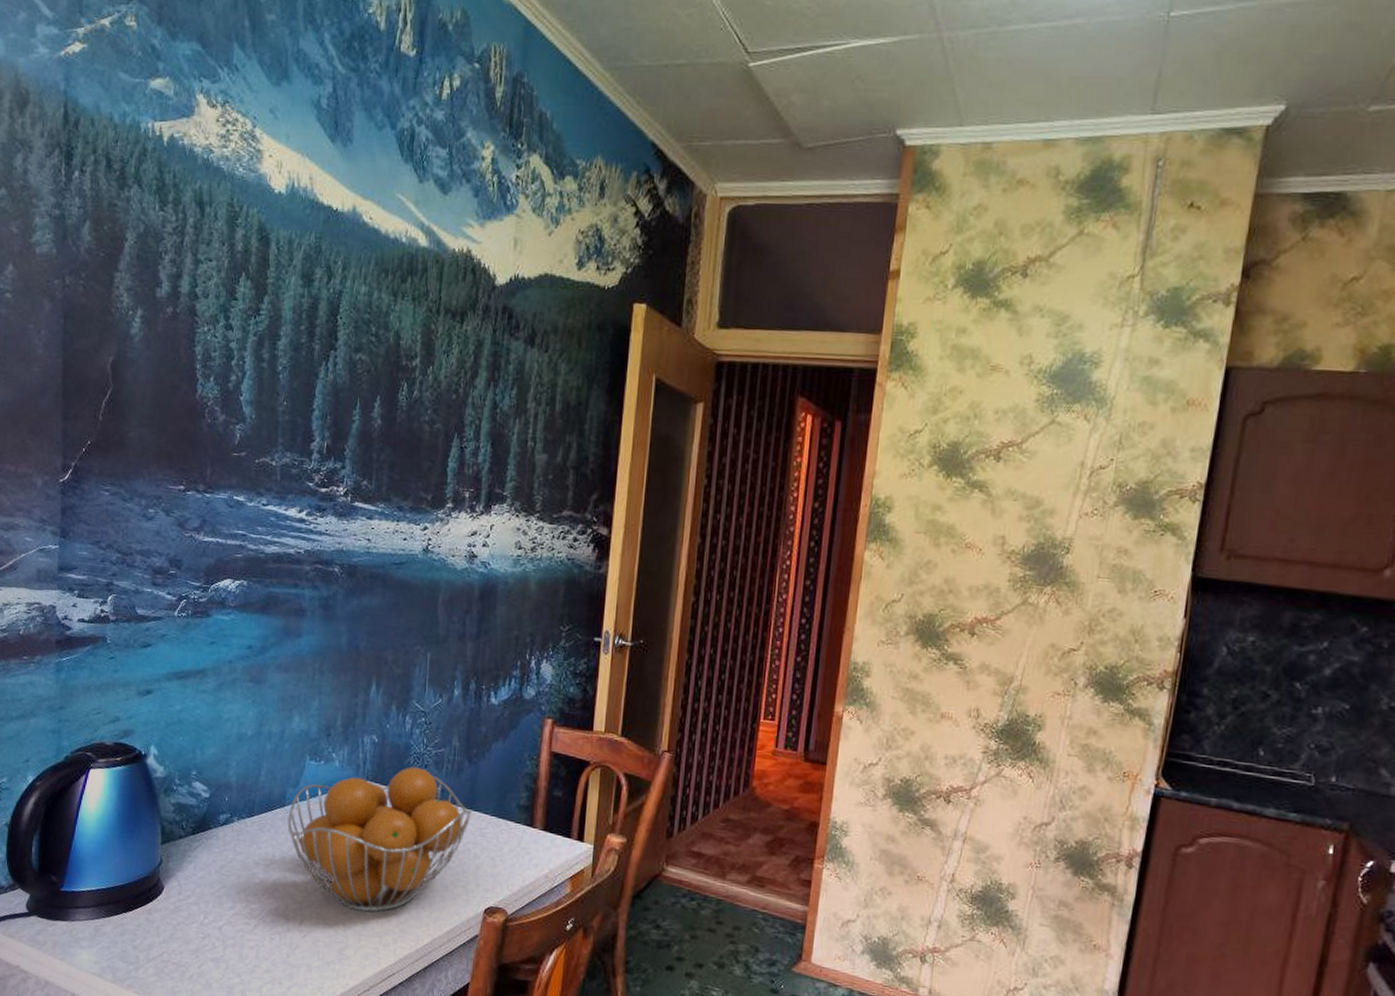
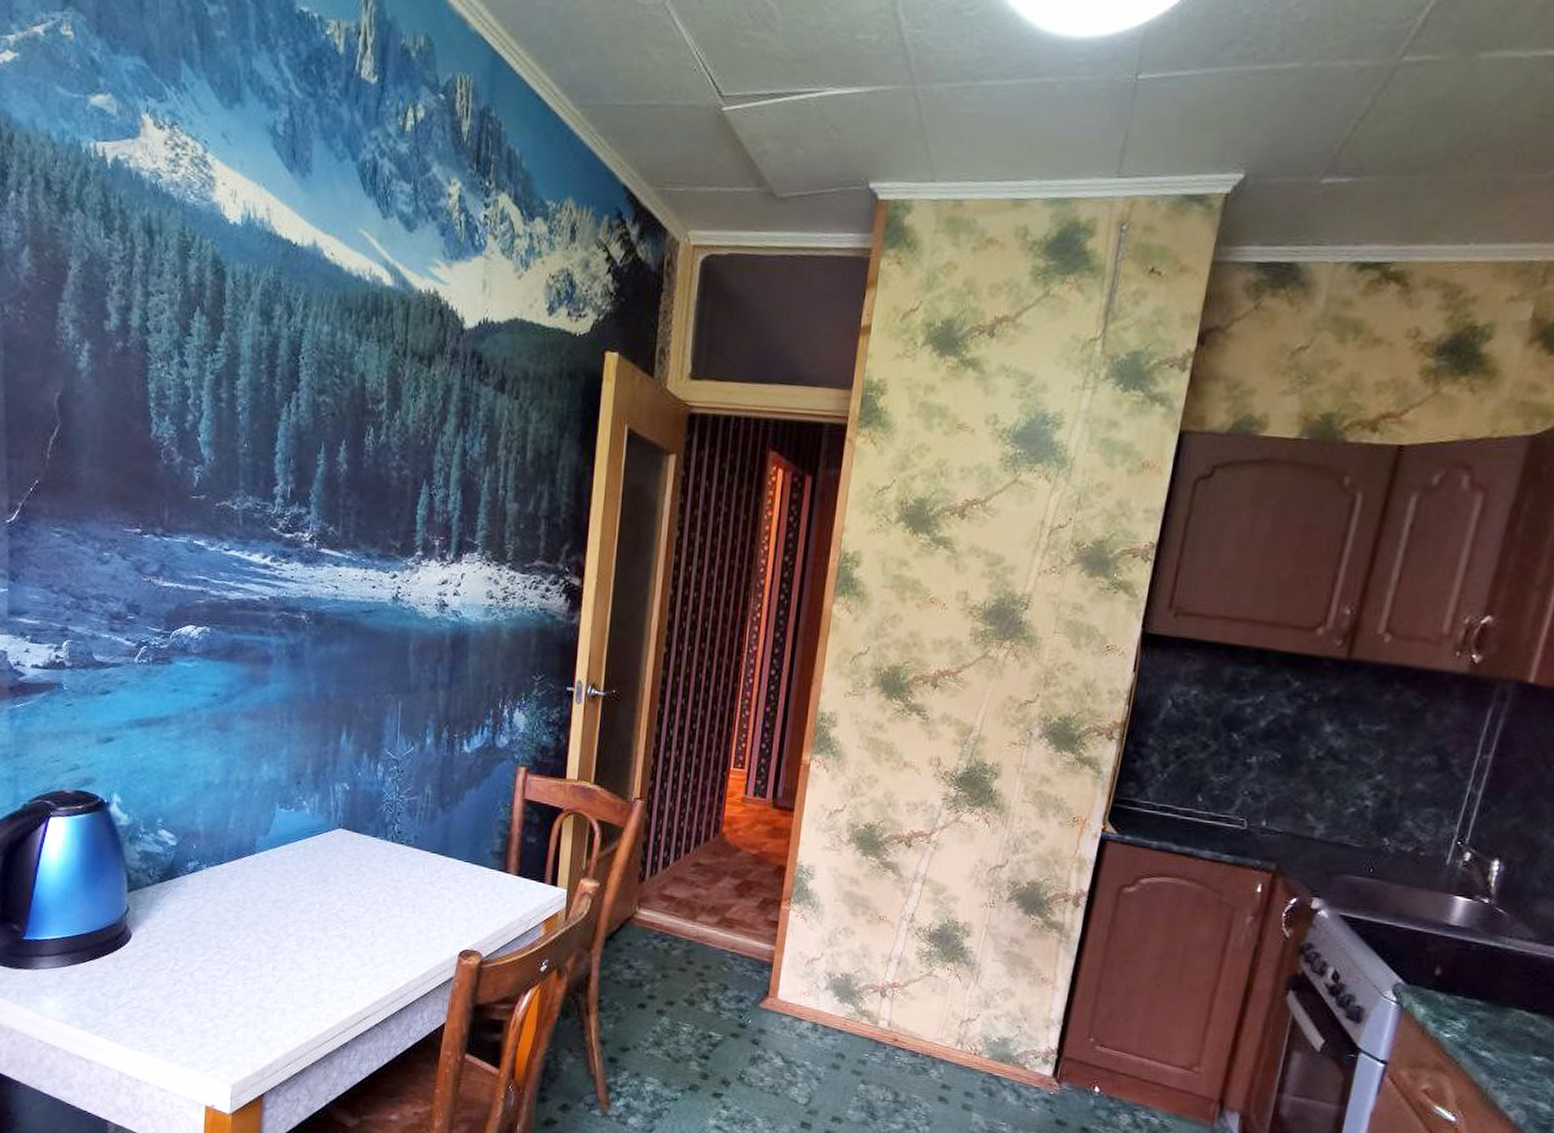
fruit basket: present [287,766,472,913] -> none [258,814,445,957]

